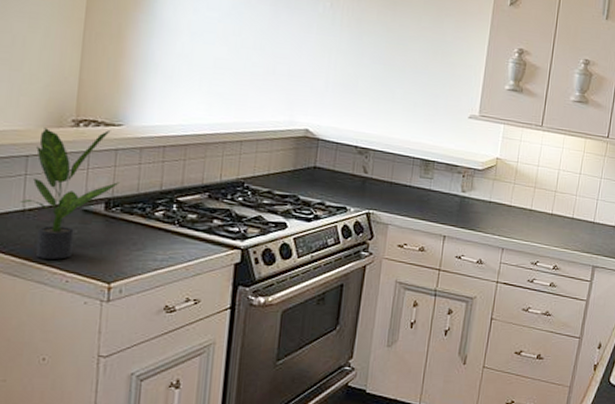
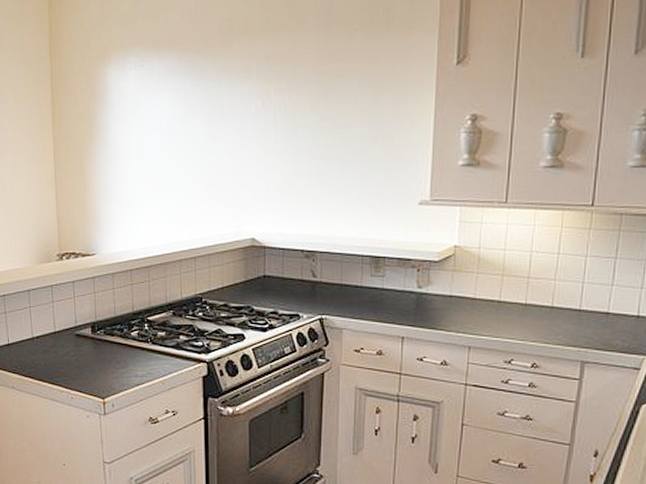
potted plant: present [21,128,120,260] -> none [30,261,100,379]

